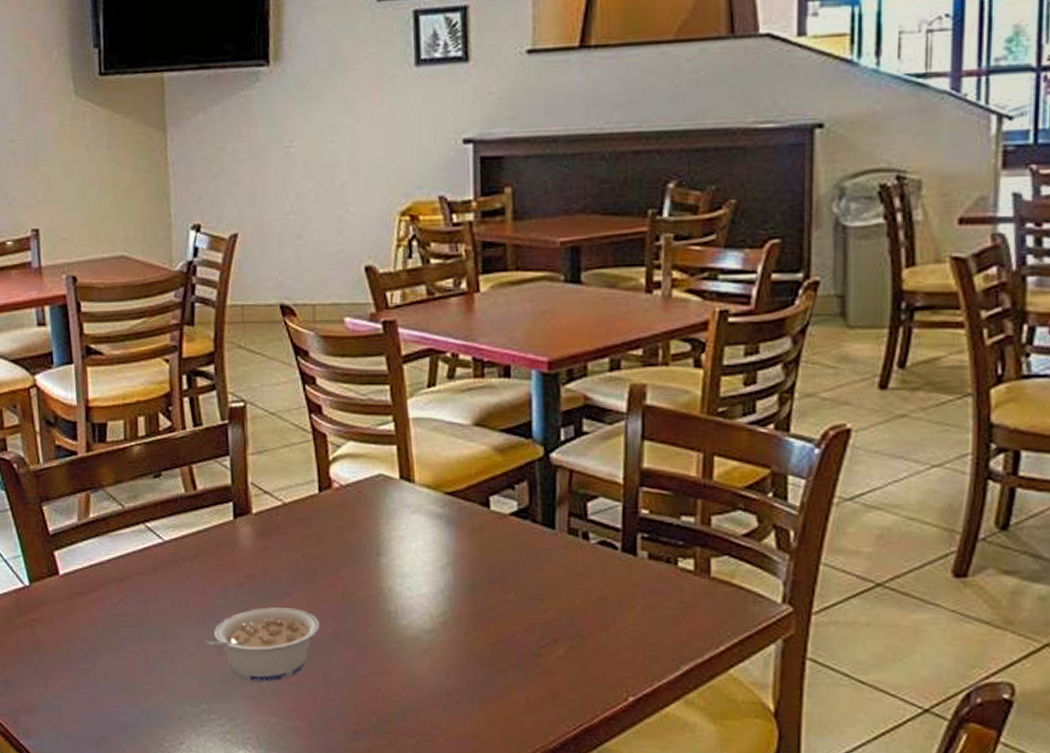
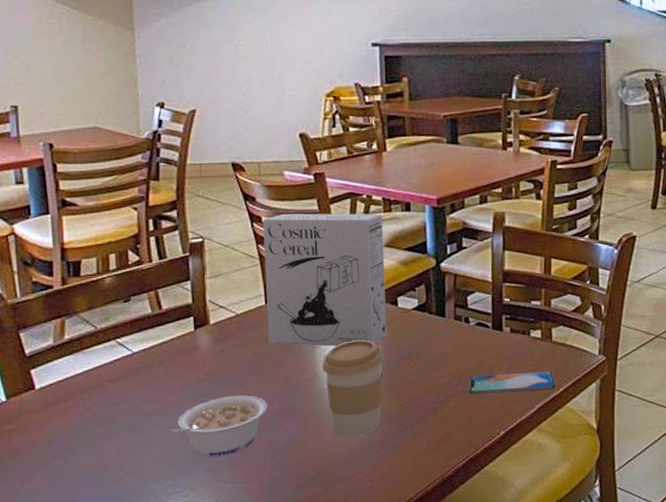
cereal box: none [317,374,475,559] -> present [262,213,387,347]
coffee cup: none [388,550,471,679] -> present [321,339,385,437]
smartphone: none [584,614,714,646] -> present [468,371,556,395]

